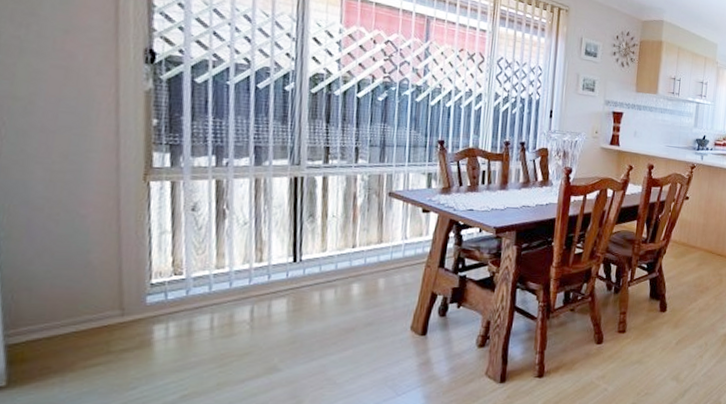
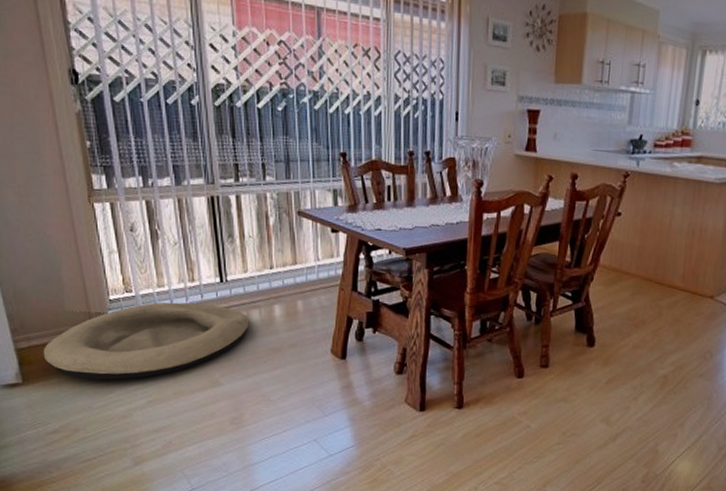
dog bed: none [45,284,323,376] -> present [43,302,250,381]

